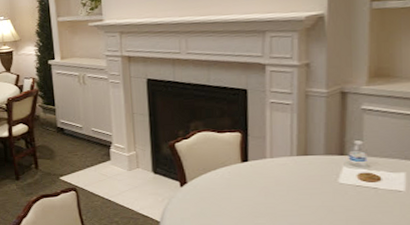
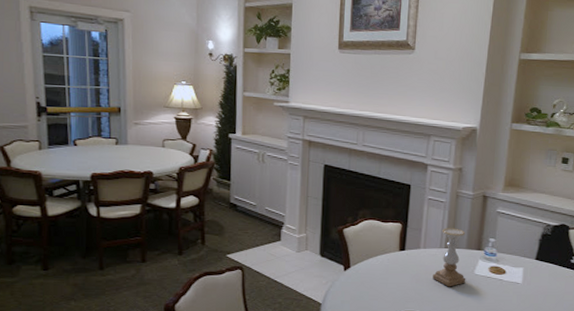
candle holder: none [285,132,328,199] -> present [433,228,466,287]

